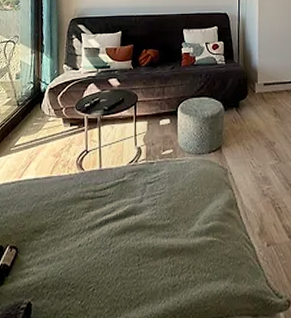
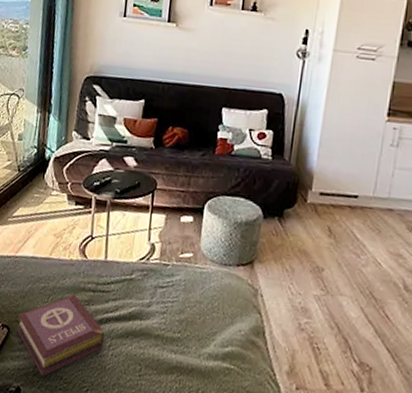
book: none [24,204,106,287] -> present [16,293,105,377]

